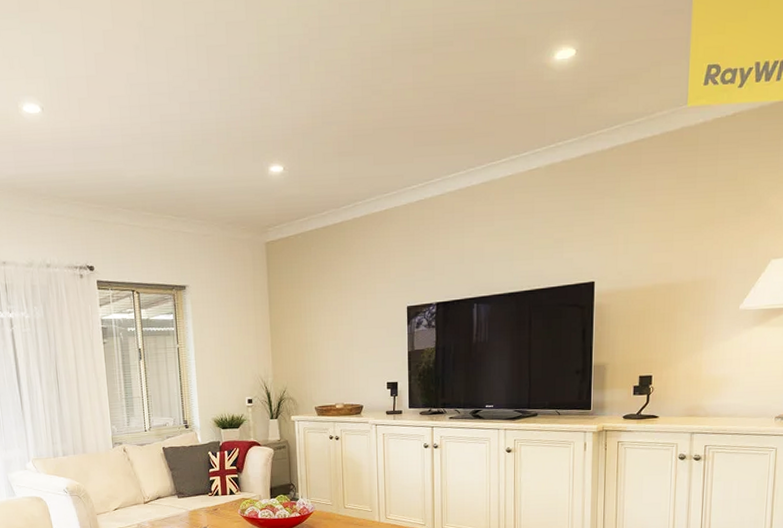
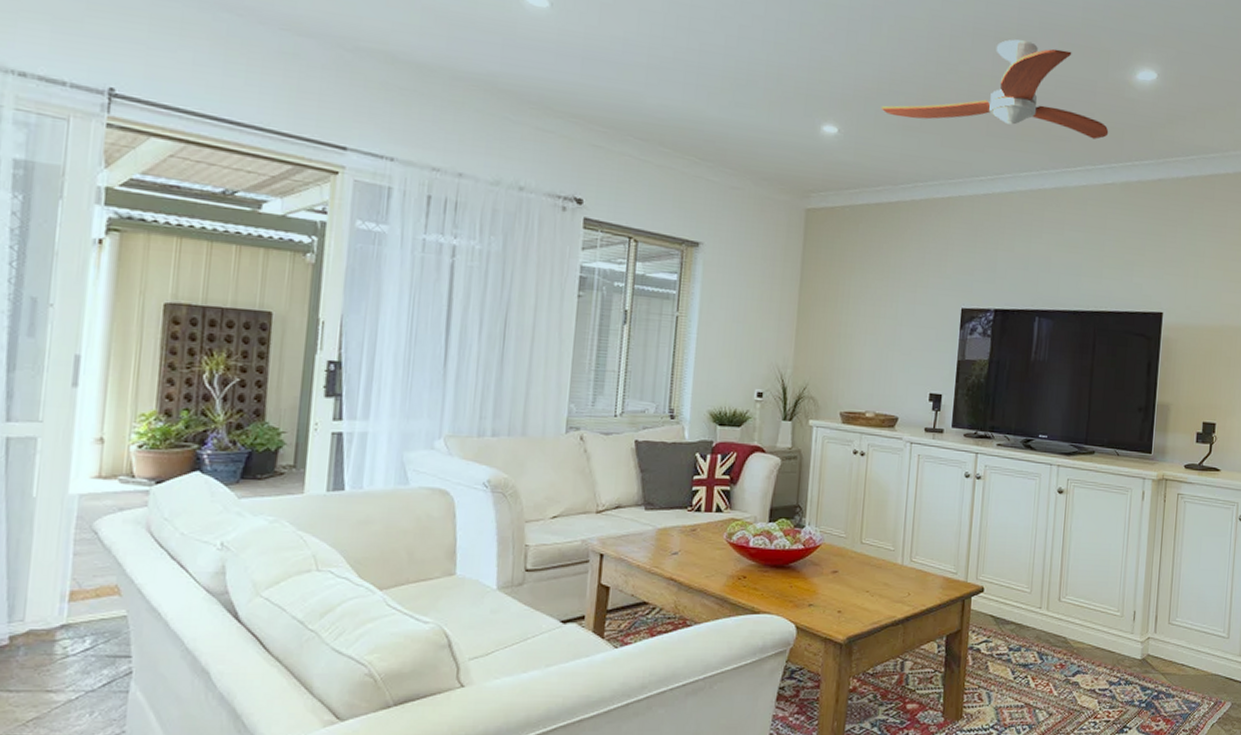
ceiling fan: none [317,45,530,146] -> present [881,39,1109,140]

